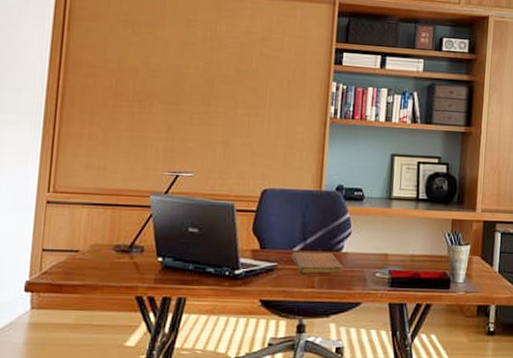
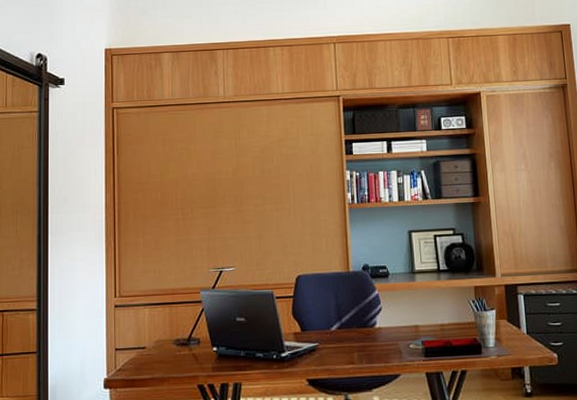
notebook: present [291,251,343,274] -> none [330,329,379,351]

